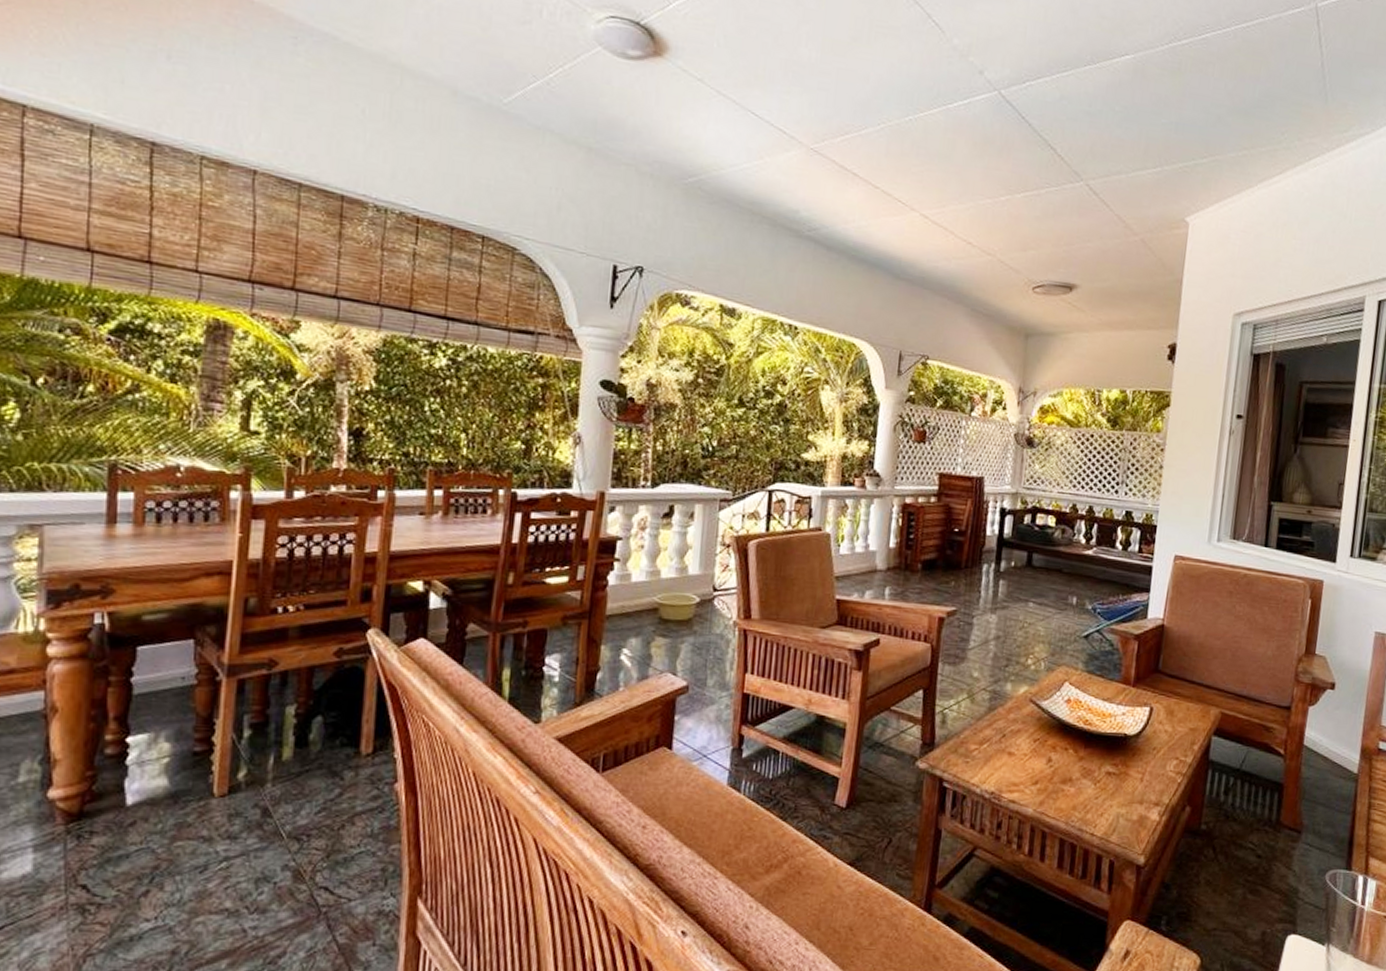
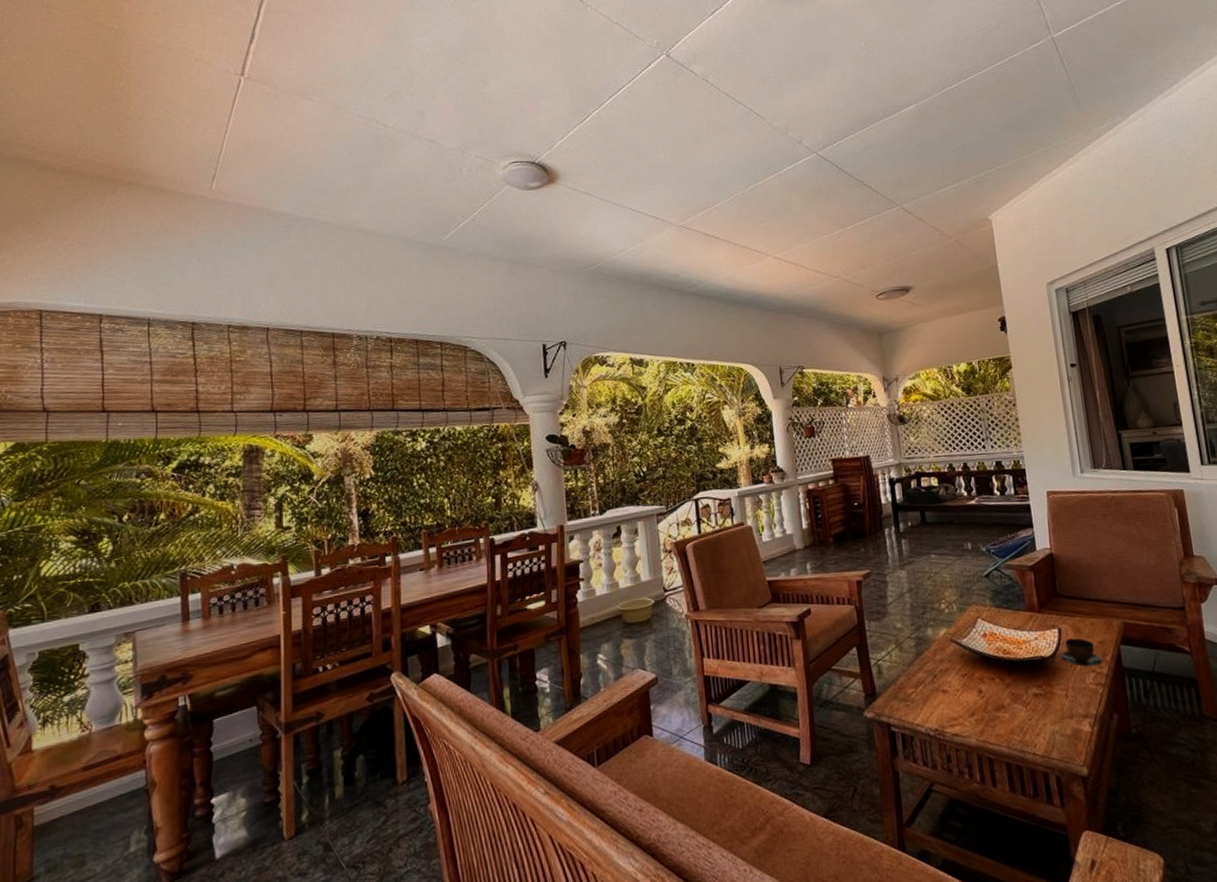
teacup: none [1145,720,1190,754] -> present [1060,638,1103,667]

